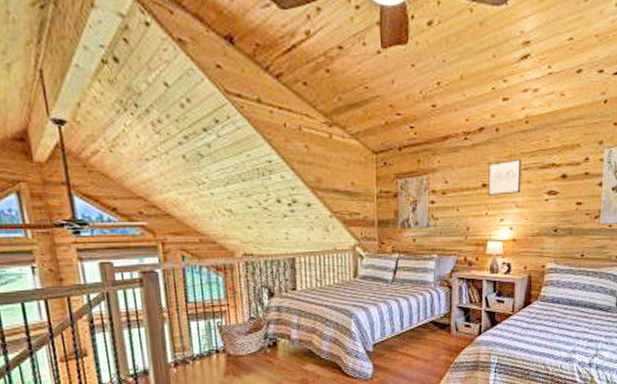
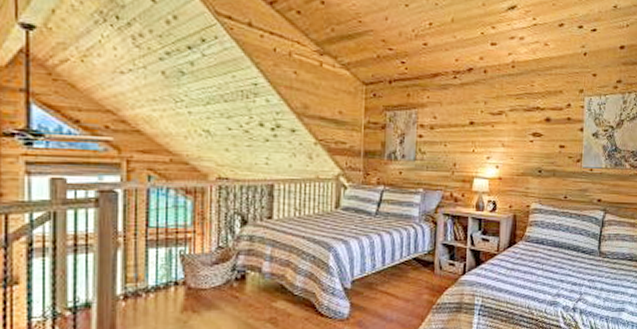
wall art: present [488,158,522,196] -> none [475,100,508,134]

